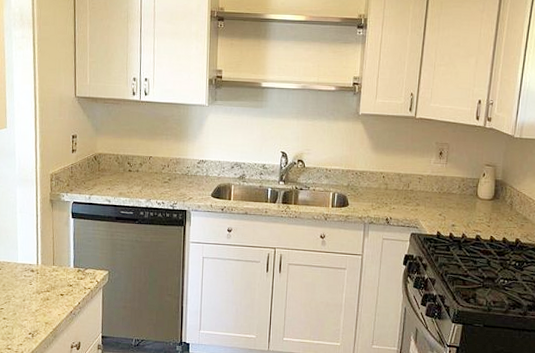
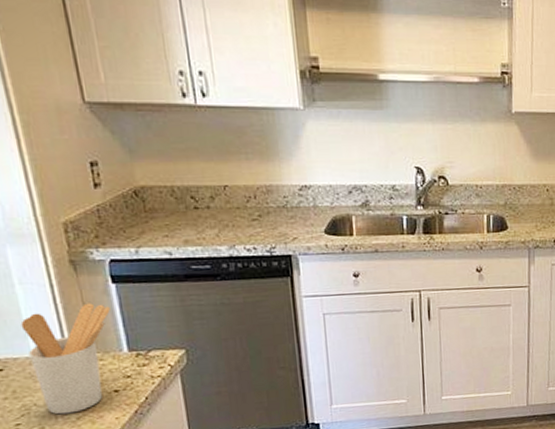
utensil holder: none [15,230,68,306] -> present [20,303,110,415]

